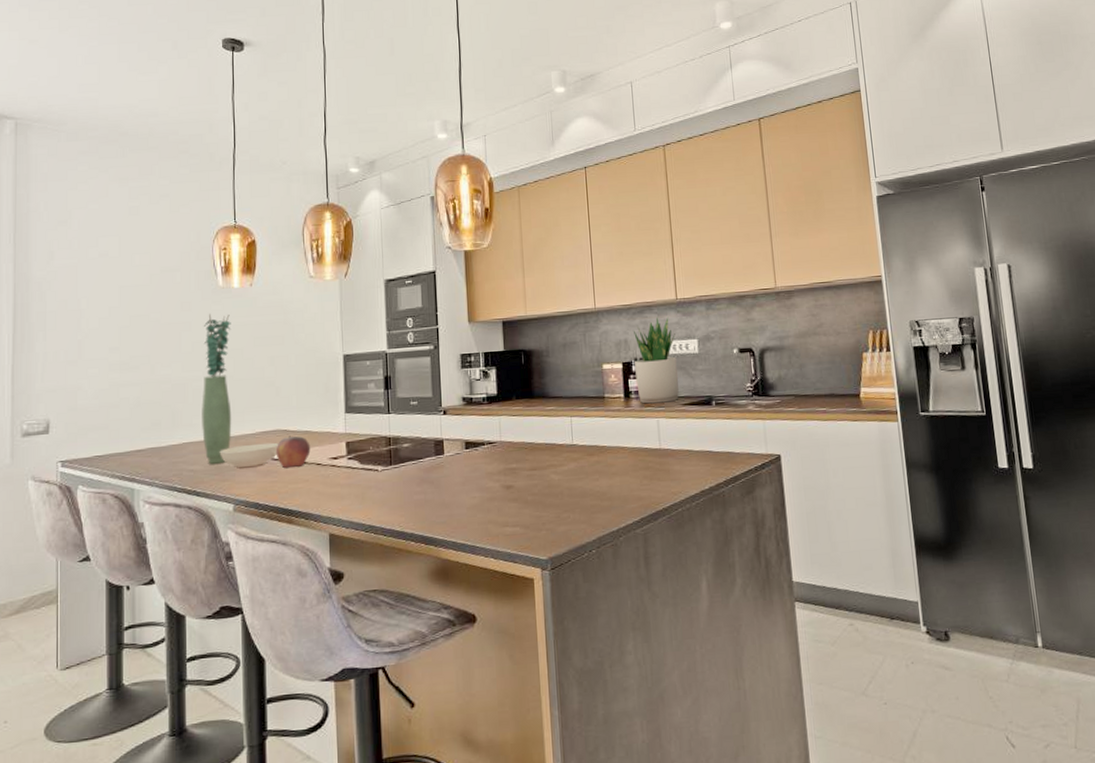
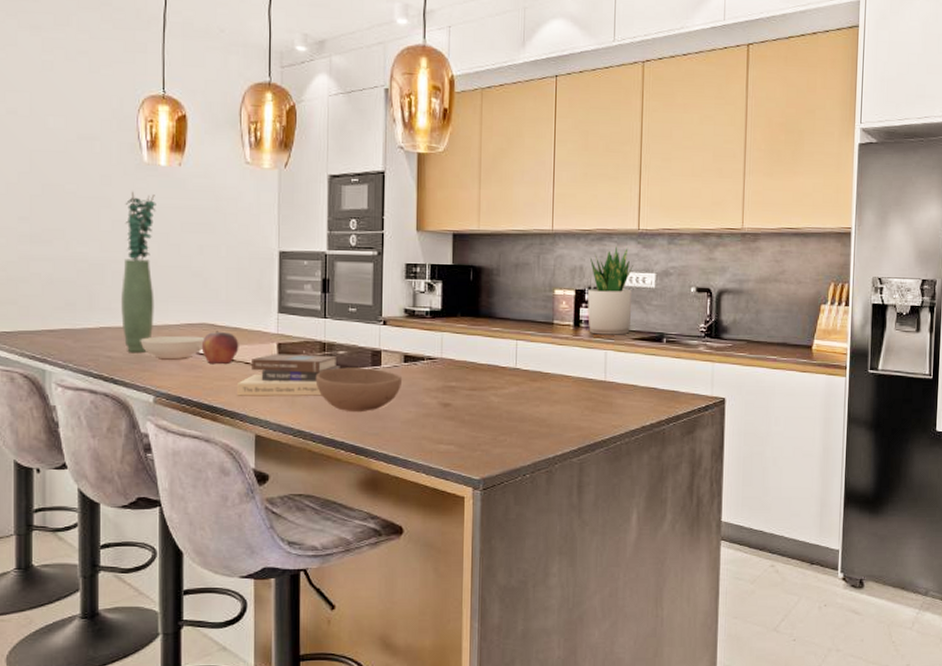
books: none [309,449,406,497] -> present [236,354,340,397]
bowl: none [383,457,465,503] -> present [315,367,401,413]

